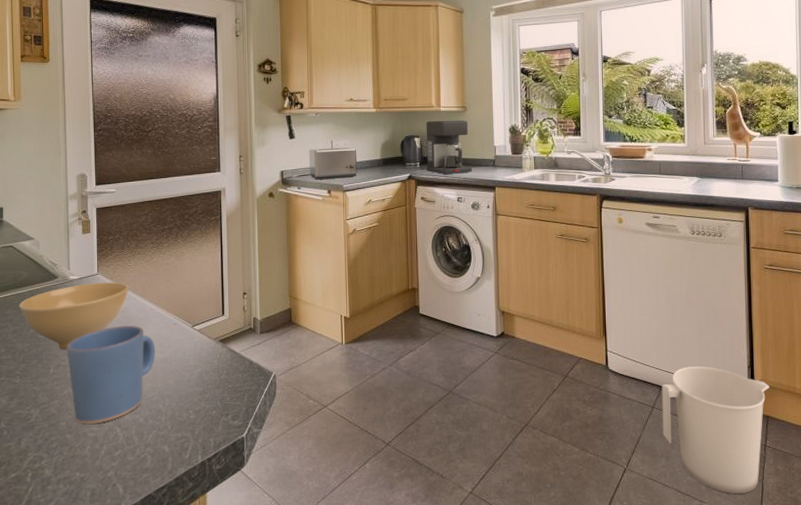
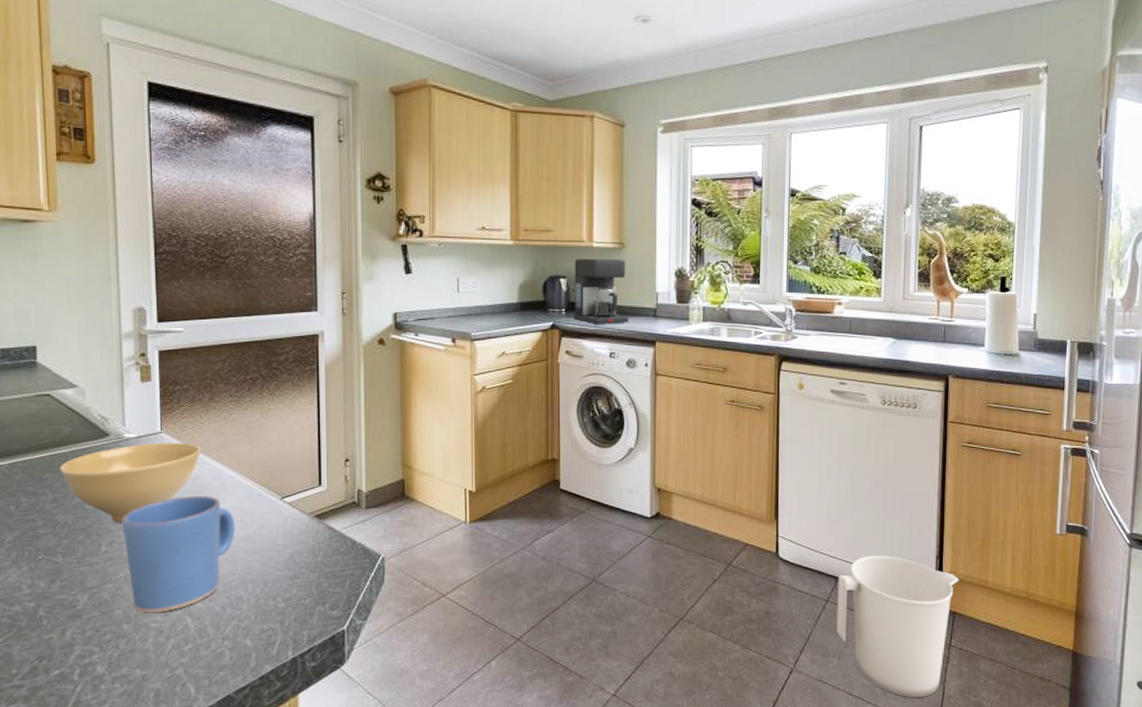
toaster: present [308,147,358,180] -> none [428,287,489,326]

